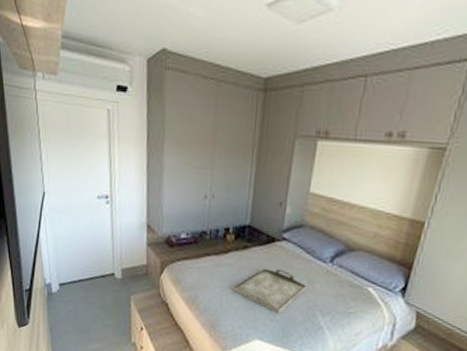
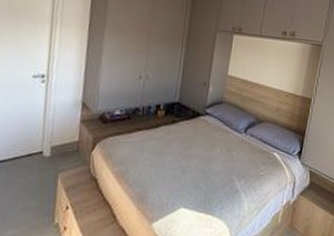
serving tray: present [232,268,308,314] -> none [160,139,226,181]

